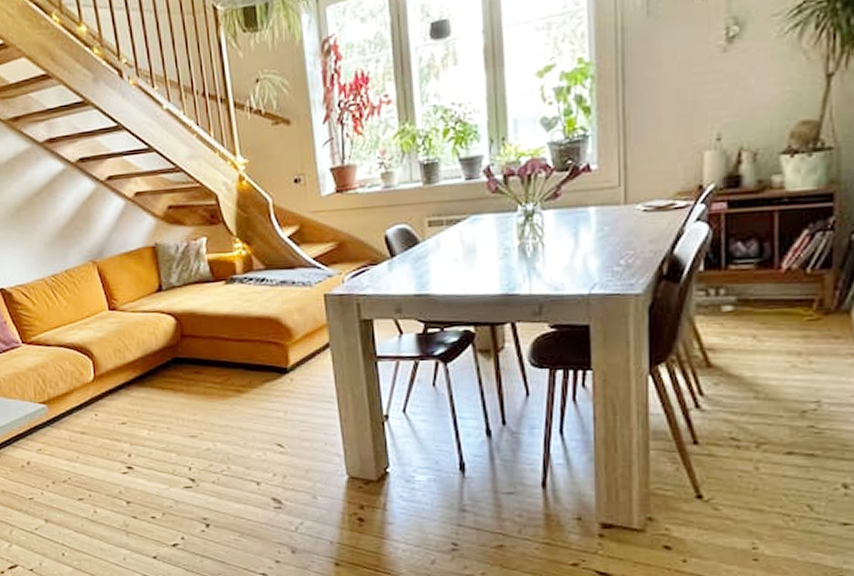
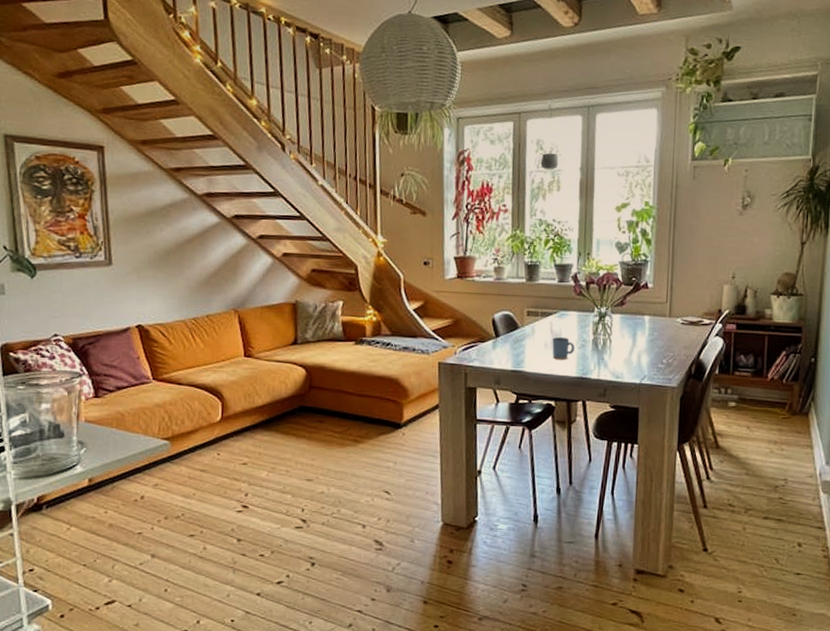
mug: none [464,248,494,275] -> present [552,337,574,359]

